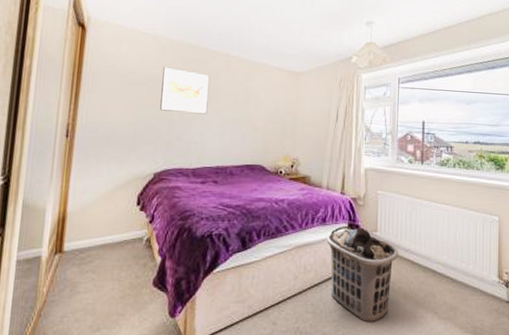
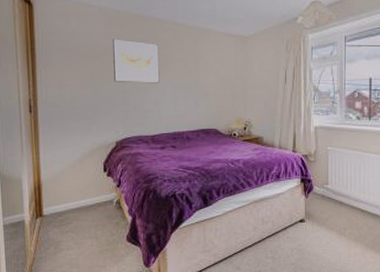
clothes hamper: present [326,225,399,323] -> none [280,180,349,264]

